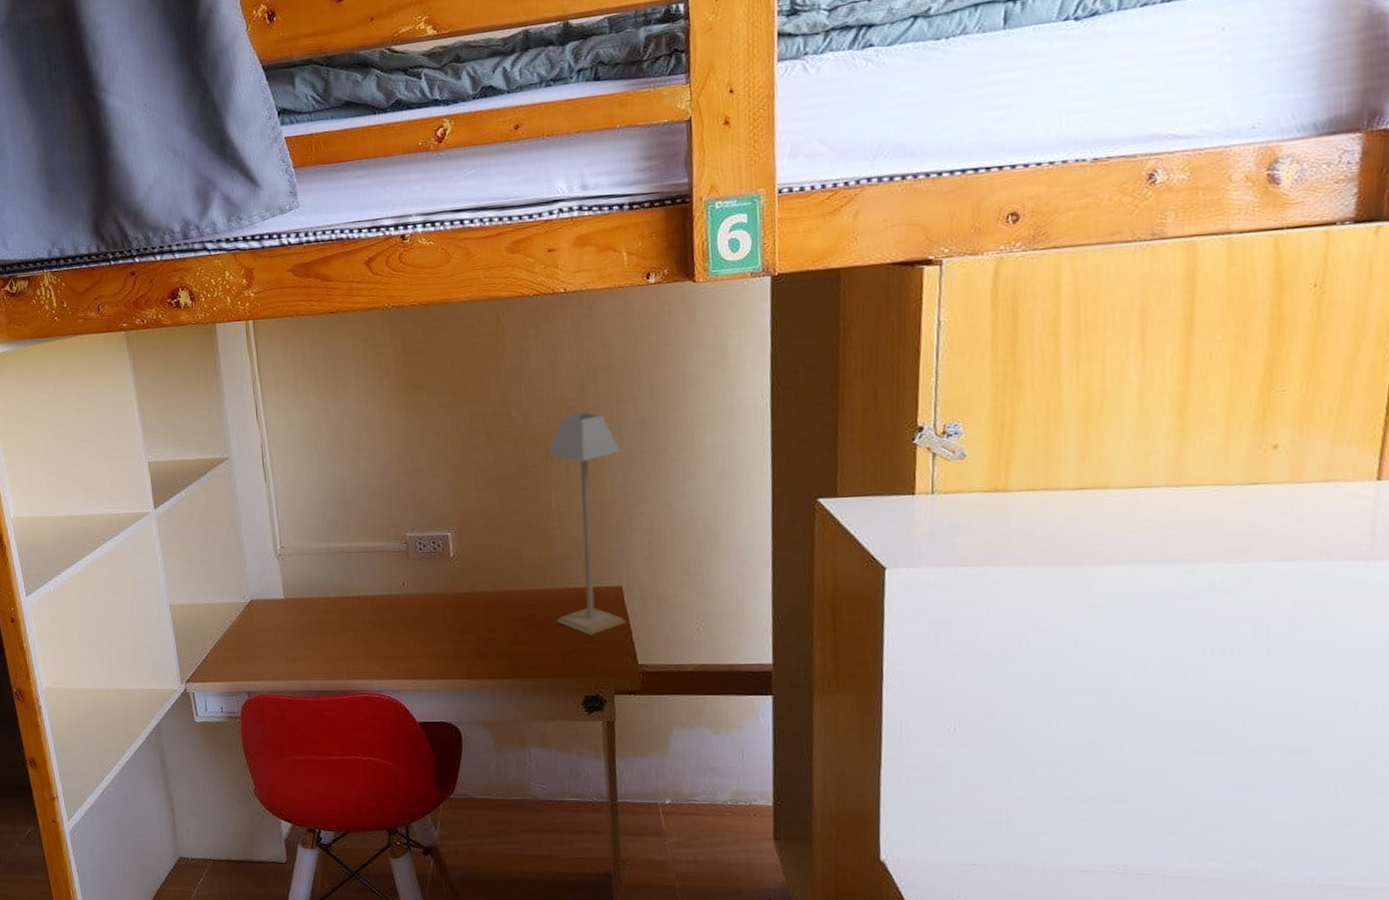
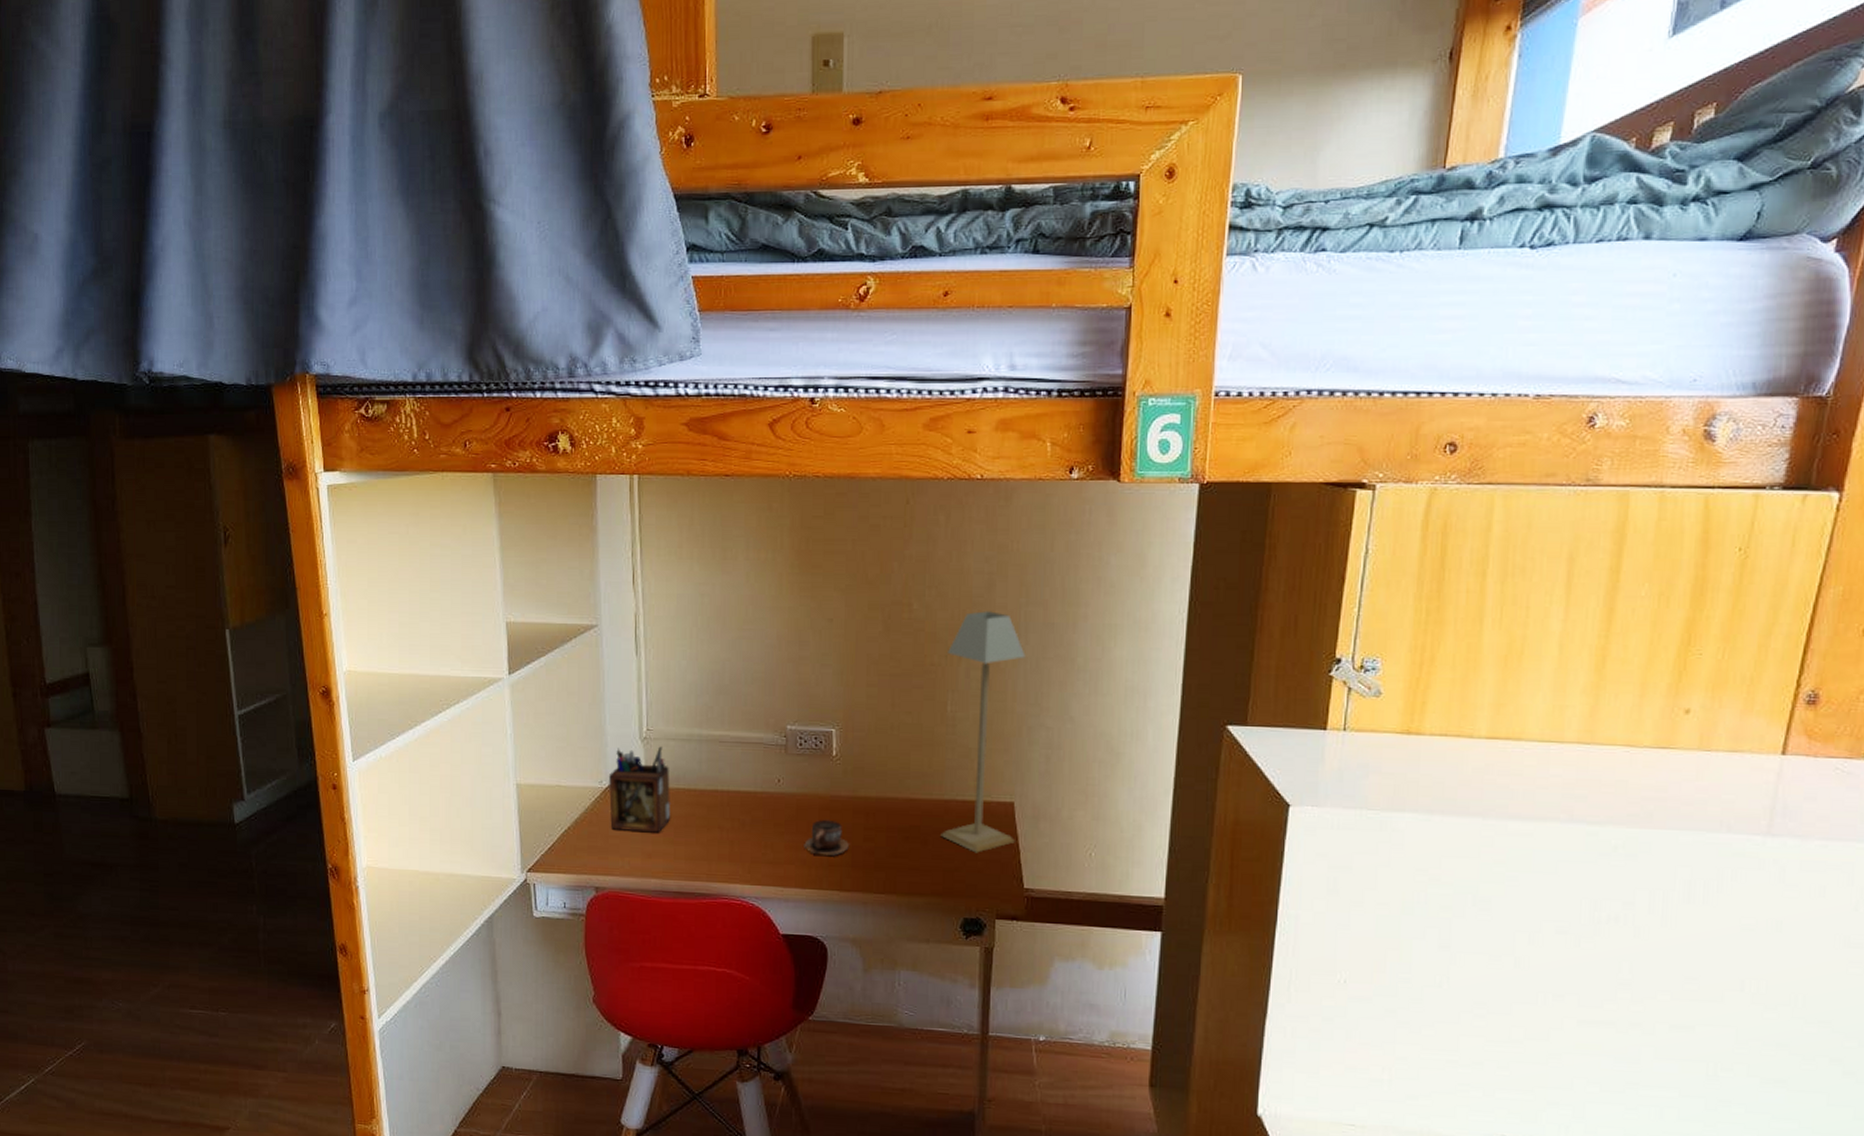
desk organizer: none [251,561,309,639] -> present [609,746,670,833]
cup: none [431,615,473,649] -> present [804,819,849,857]

